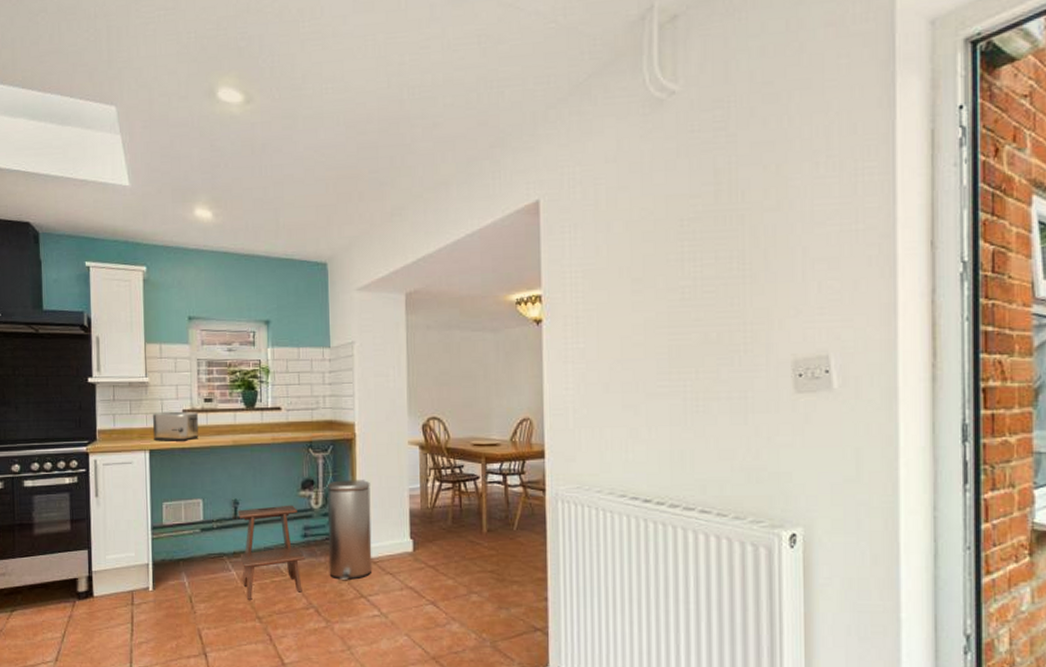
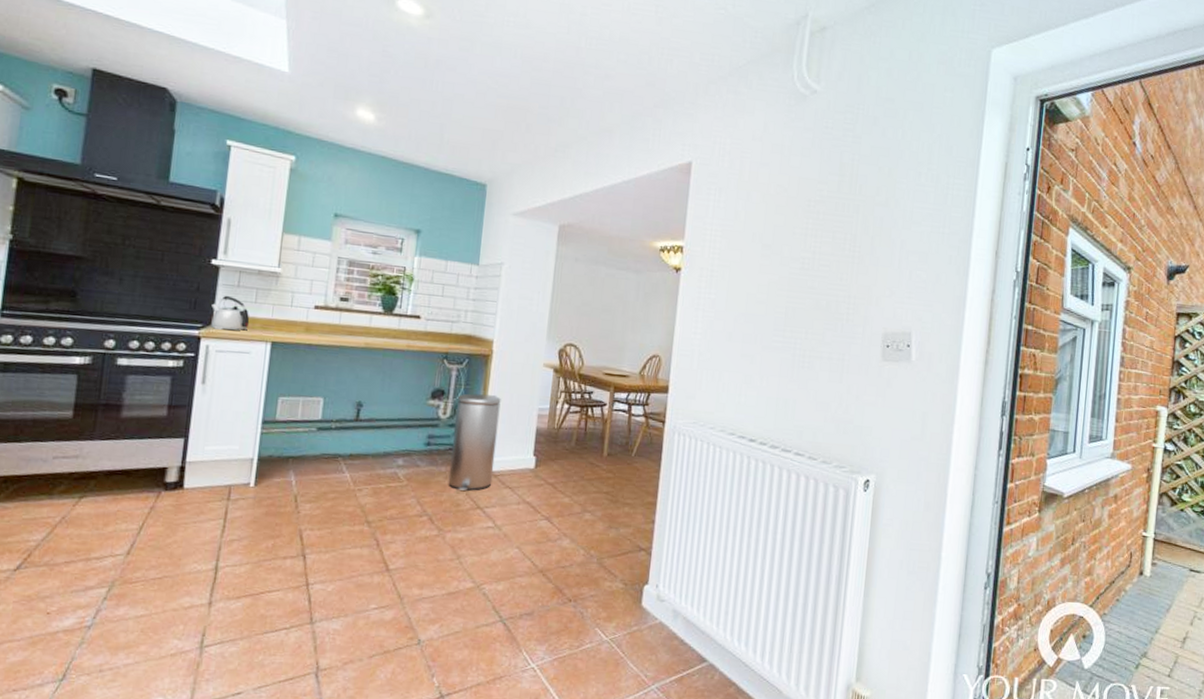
kettle: none [94,410,128,444] -> present [211,295,250,331]
toaster: present [152,411,199,441] -> none [277,304,332,338]
step stool: present [237,505,305,600] -> none [355,412,425,503]

